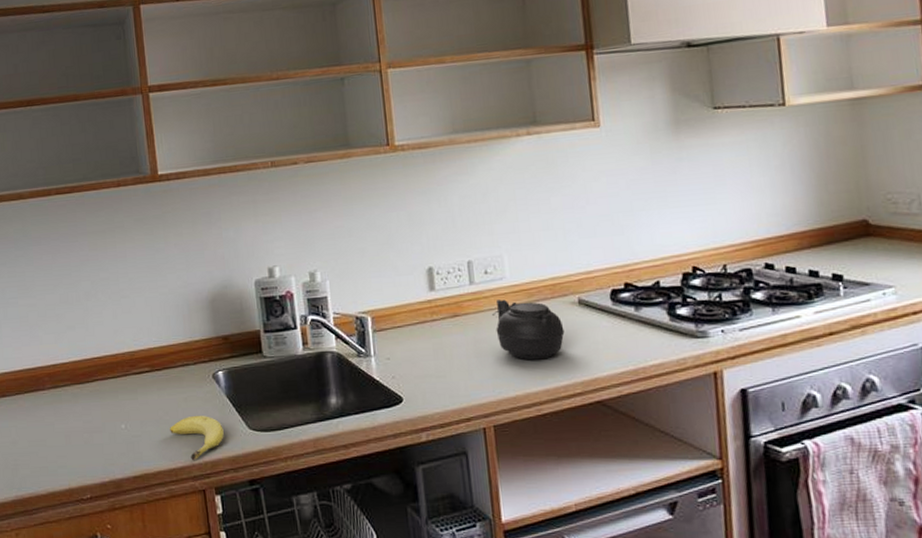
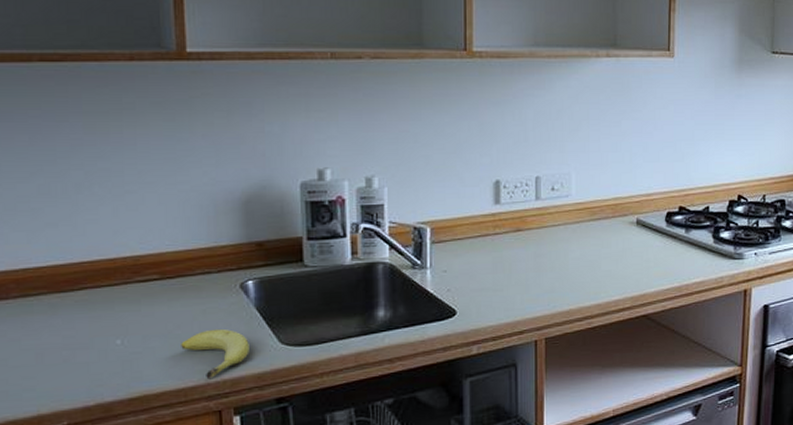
teapot: present [491,299,565,360] -> none [554,216,621,276]

